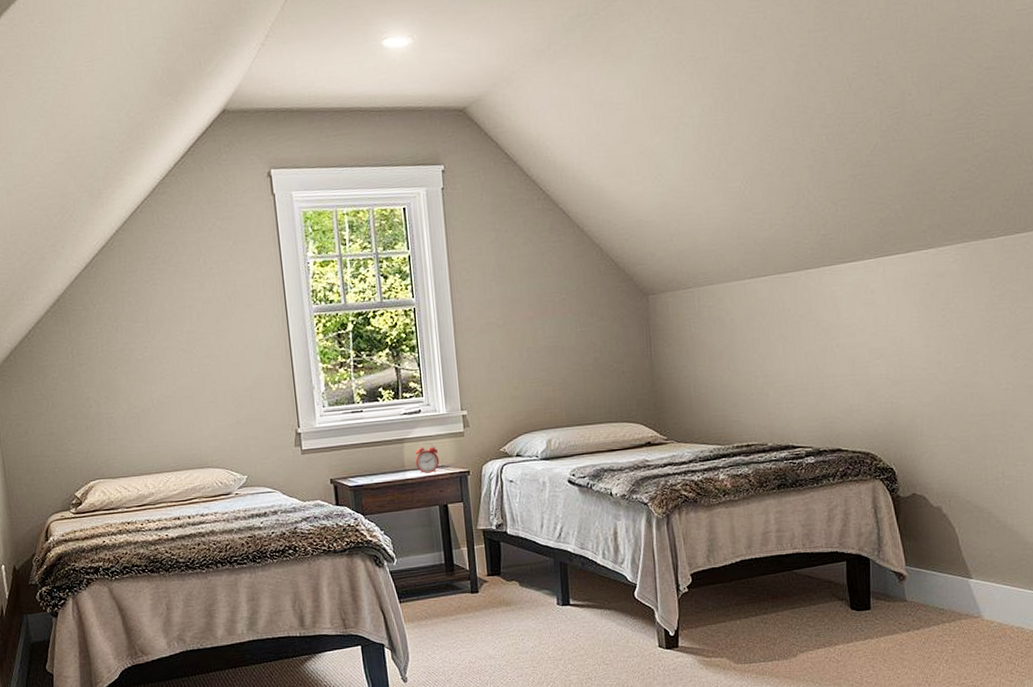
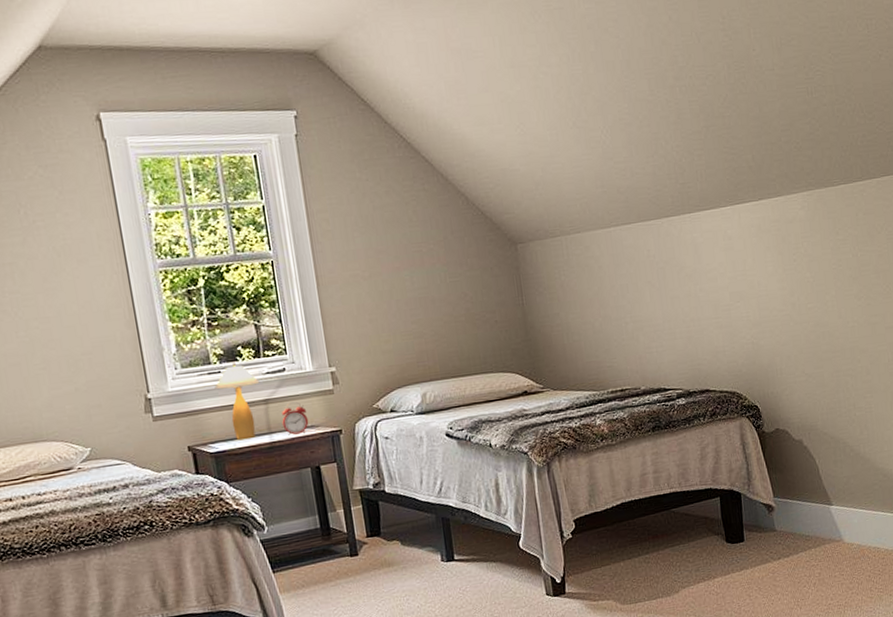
table lamp: none [356,402,397,476] -> present [214,361,260,441]

